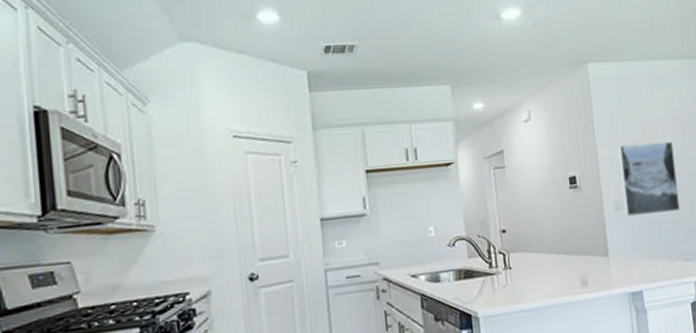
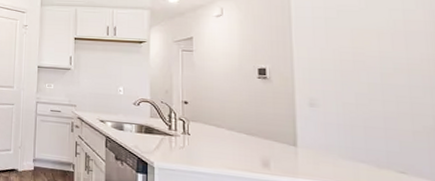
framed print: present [618,141,680,216] -> none [318,47,395,121]

